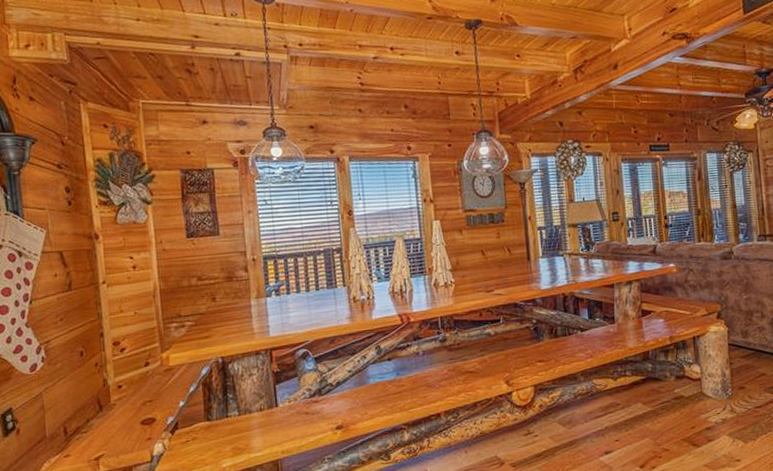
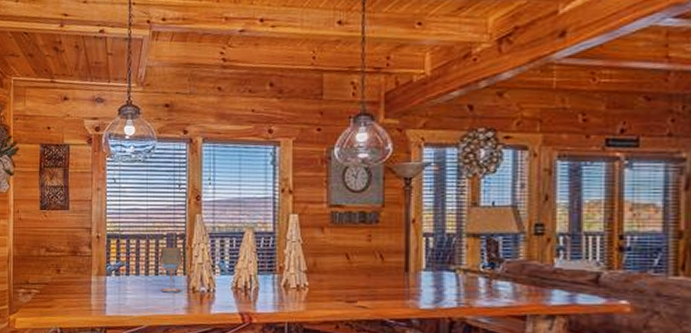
wine glass: none [318,261,342,306] -> present [159,247,183,293]

